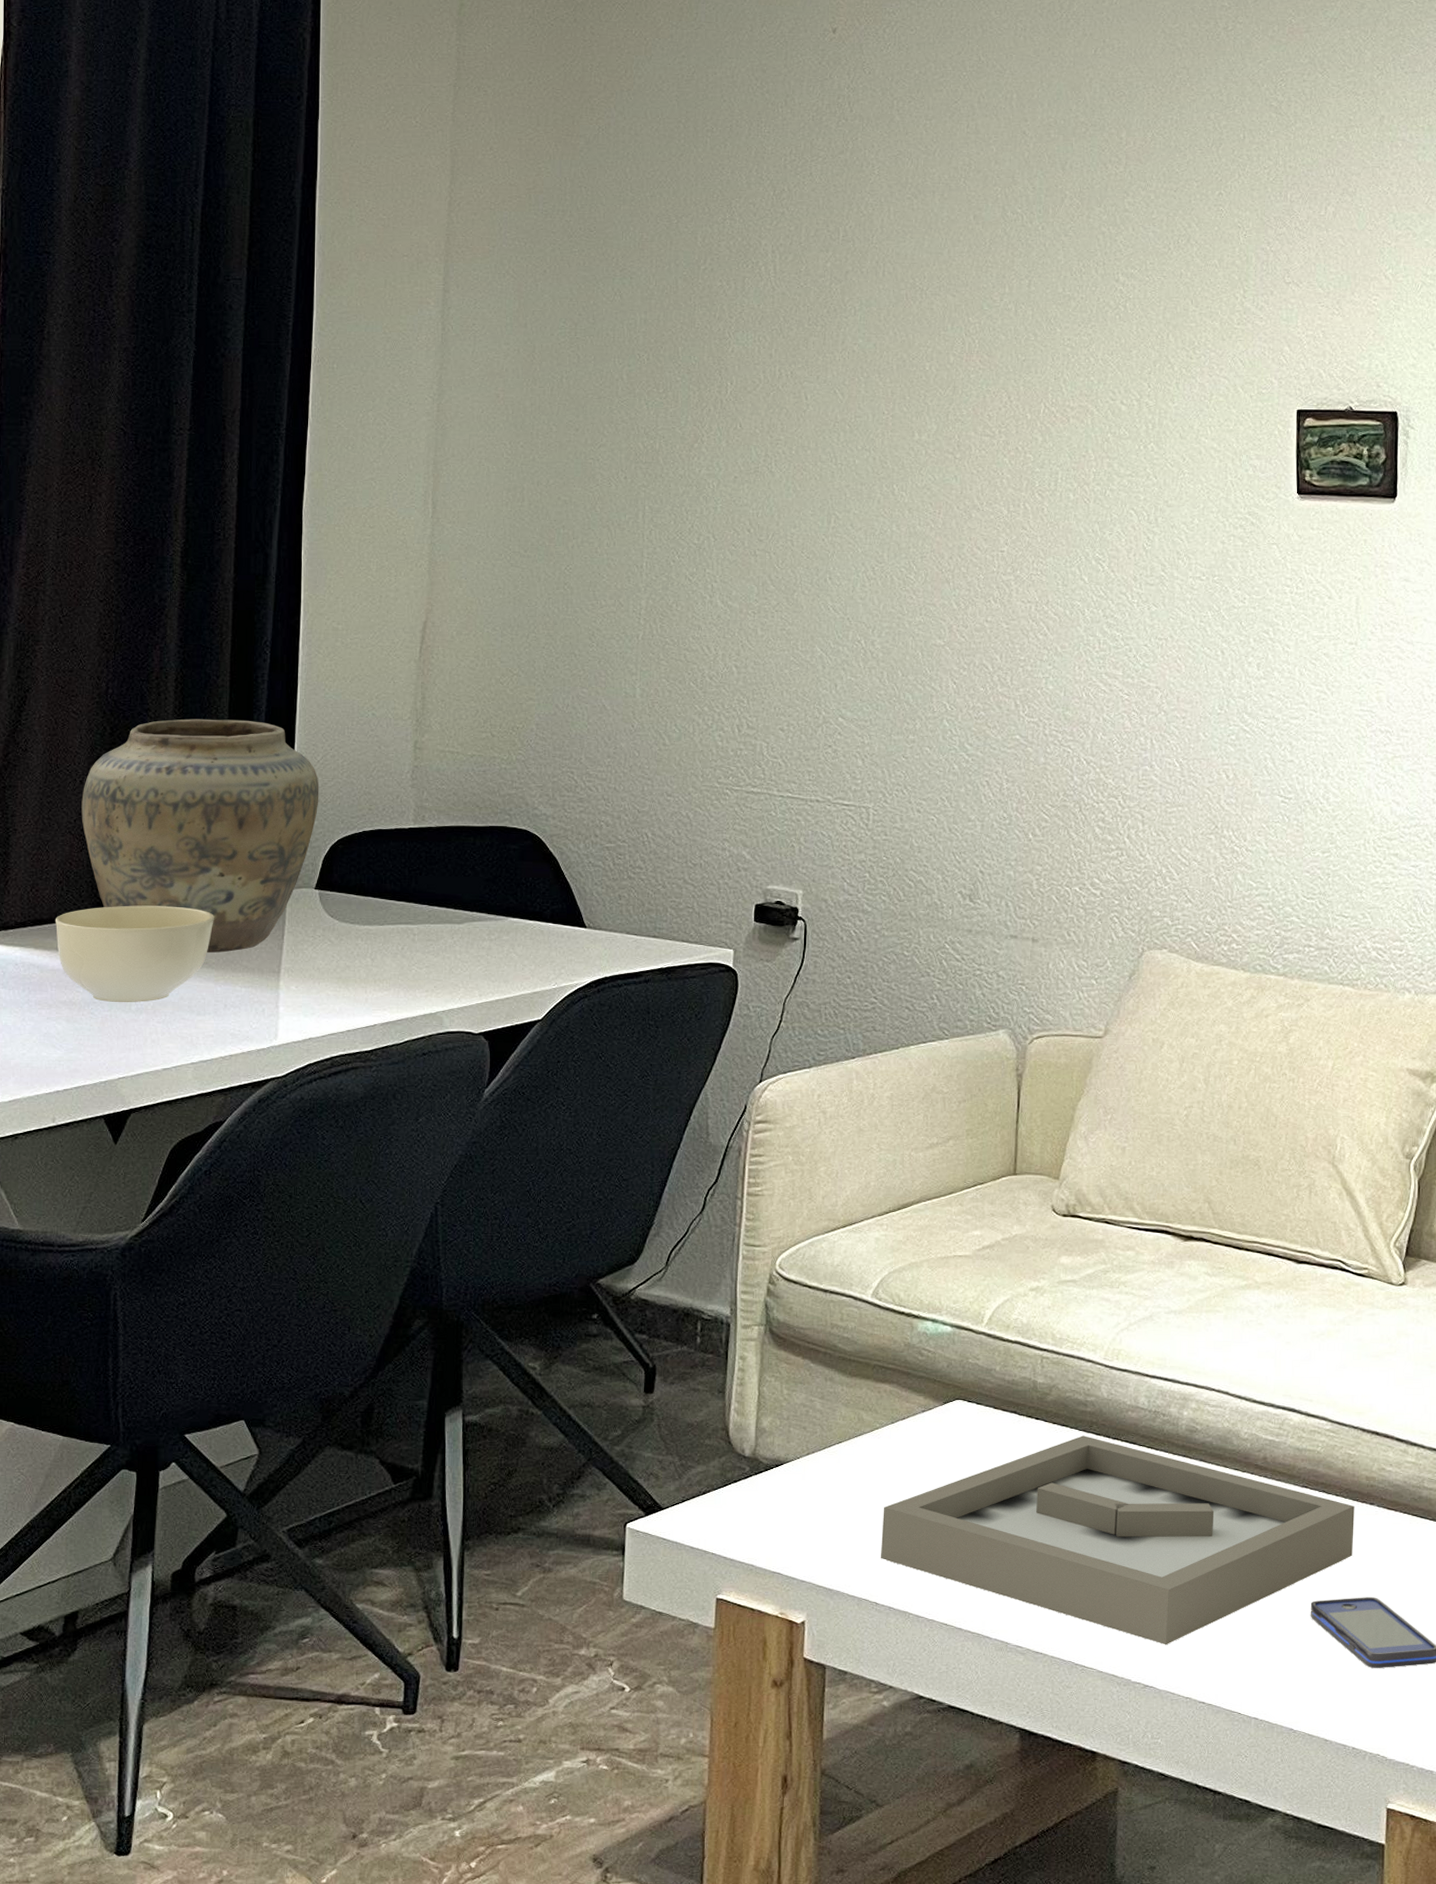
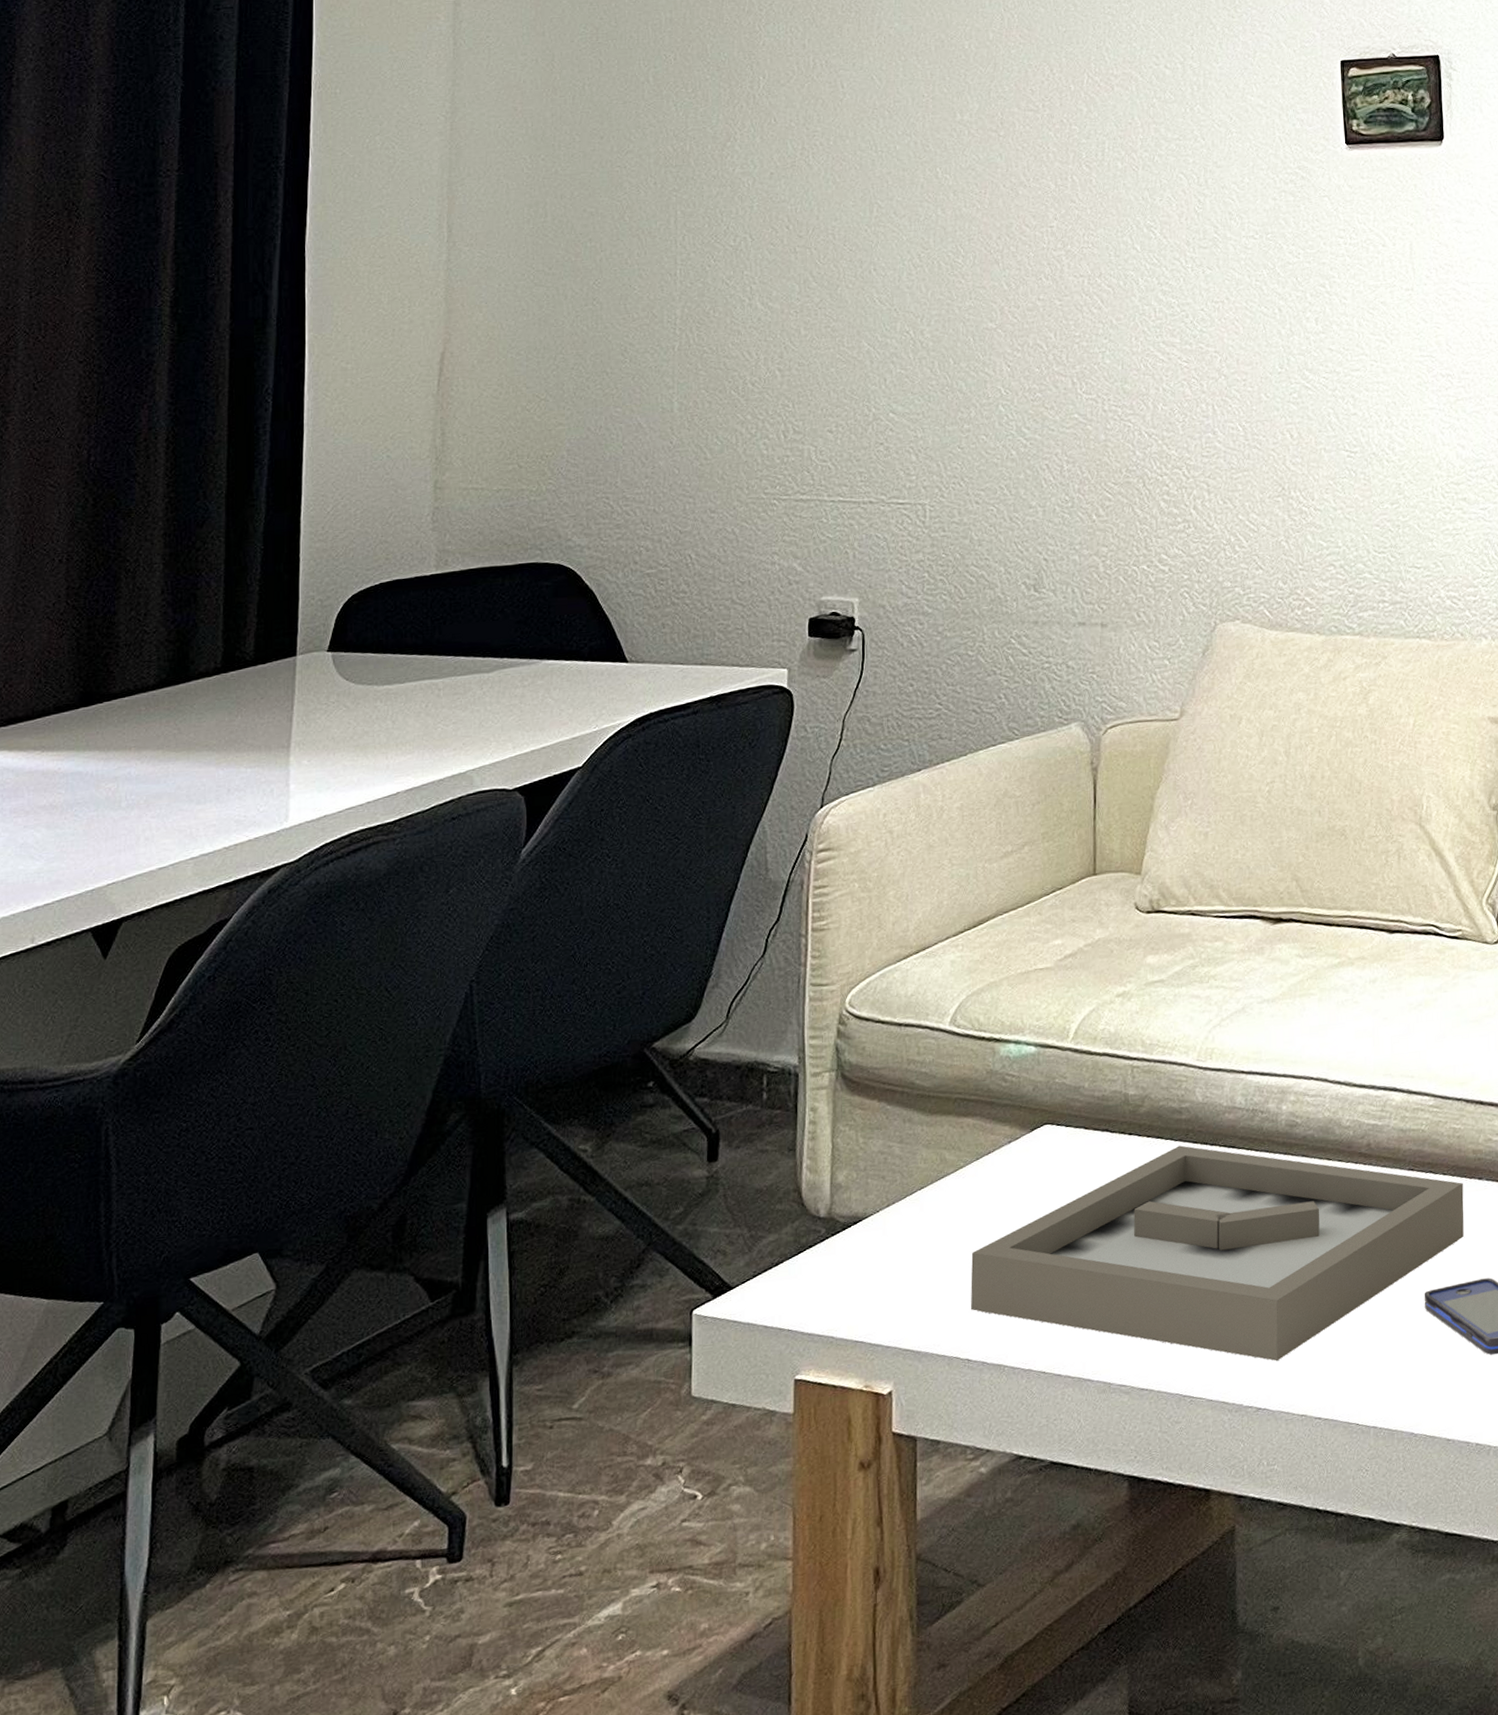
bowl: present [55,905,215,1003] -> none [31,686,216,801]
vase: present [81,719,319,953] -> none [61,476,330,734]

